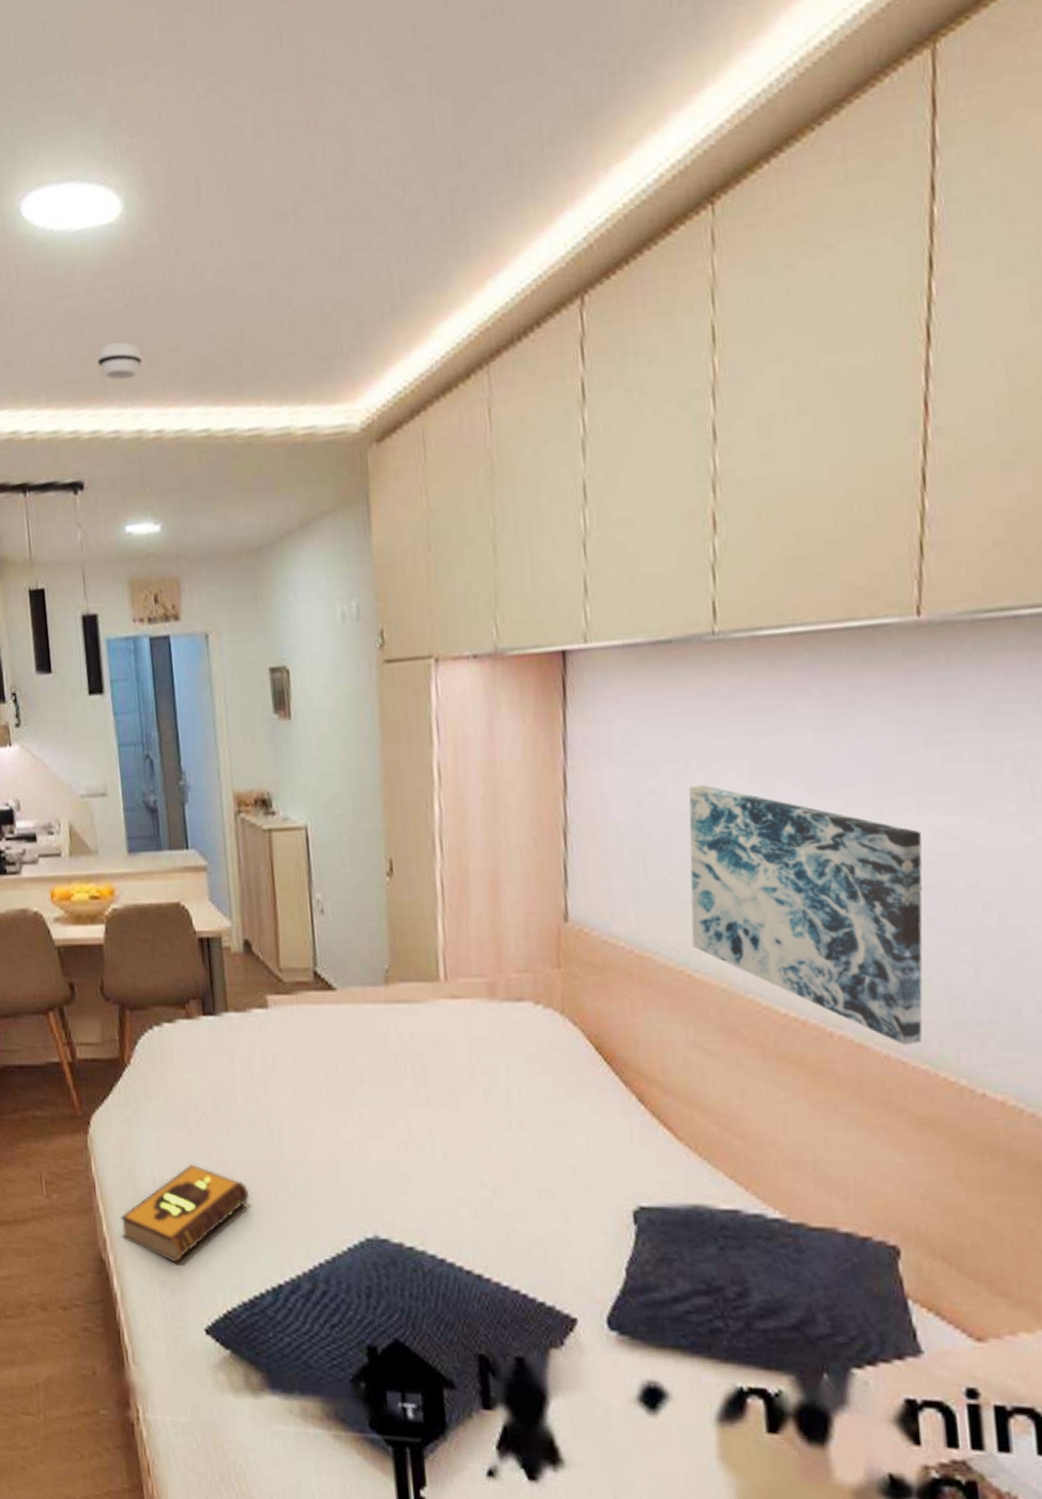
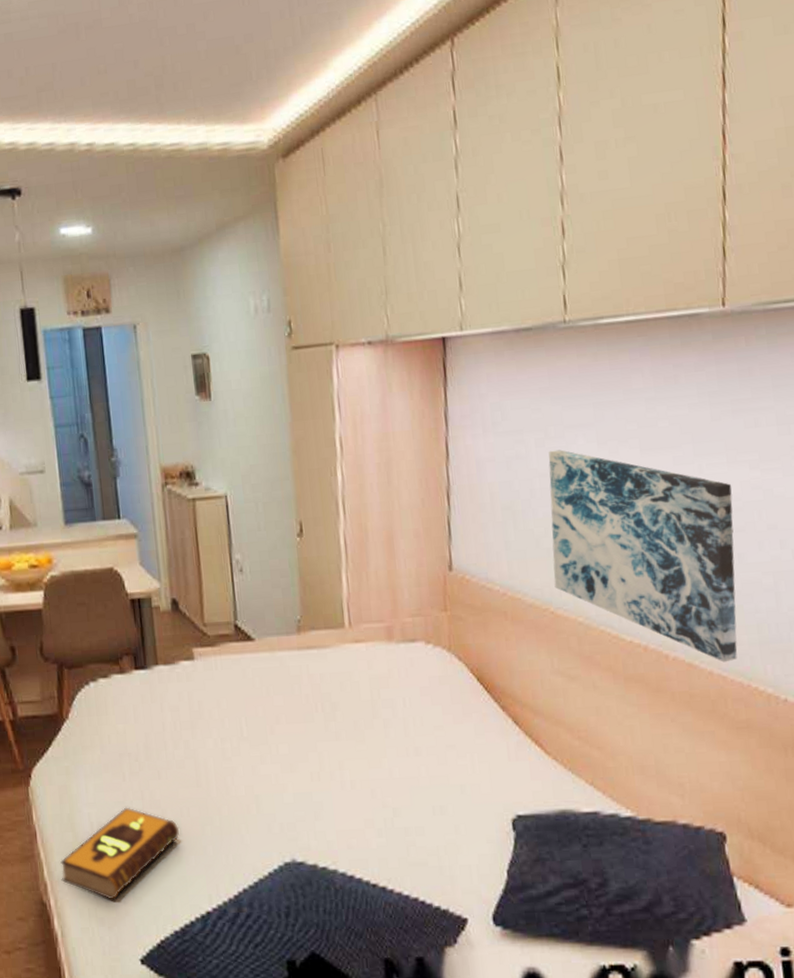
smoke detector: present [97,341,142,380] -> none [32,64,74,98]

